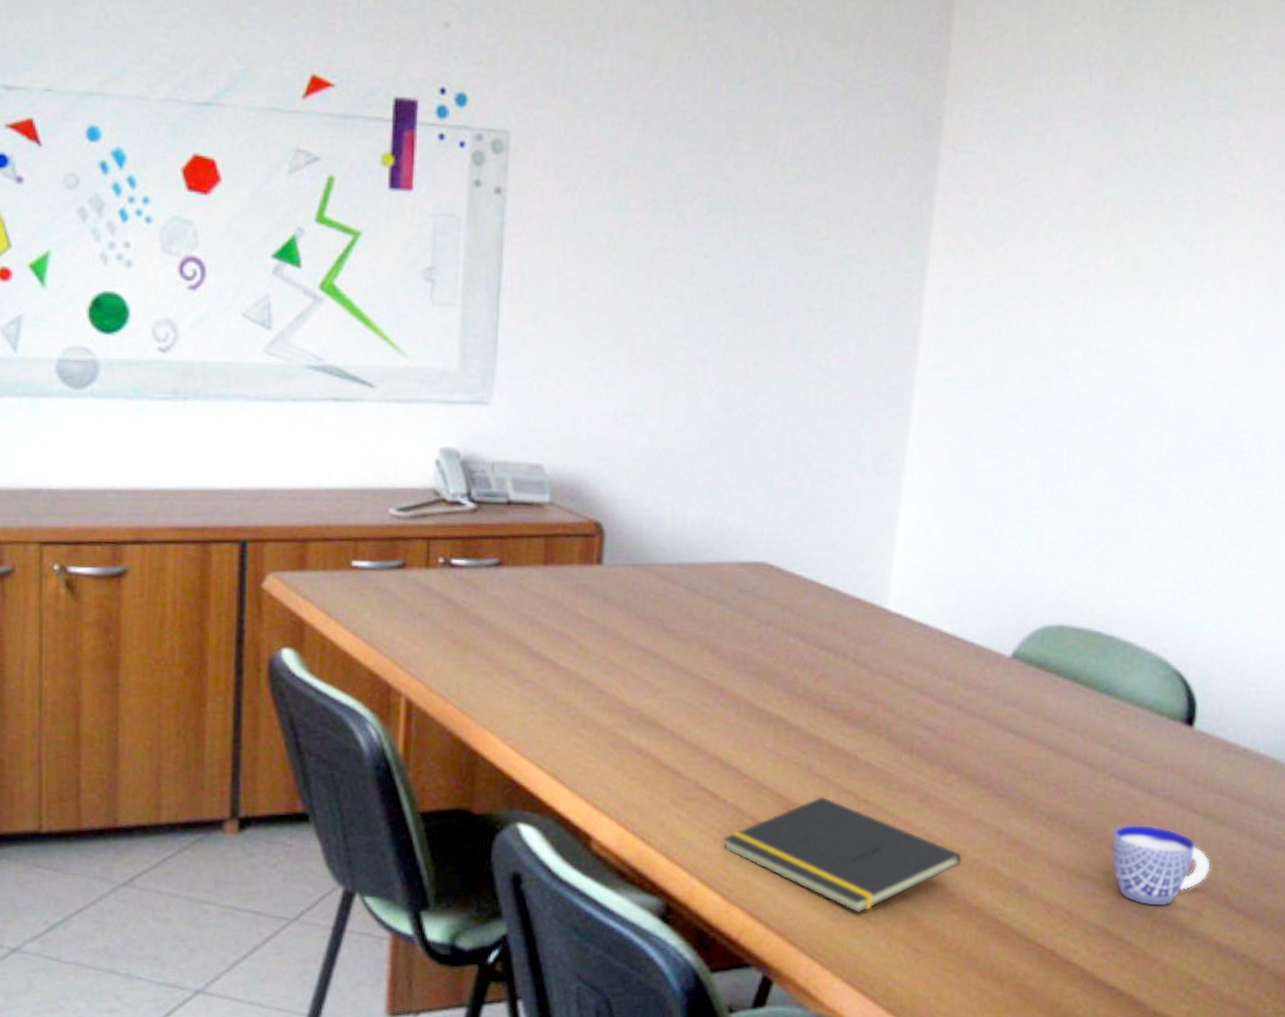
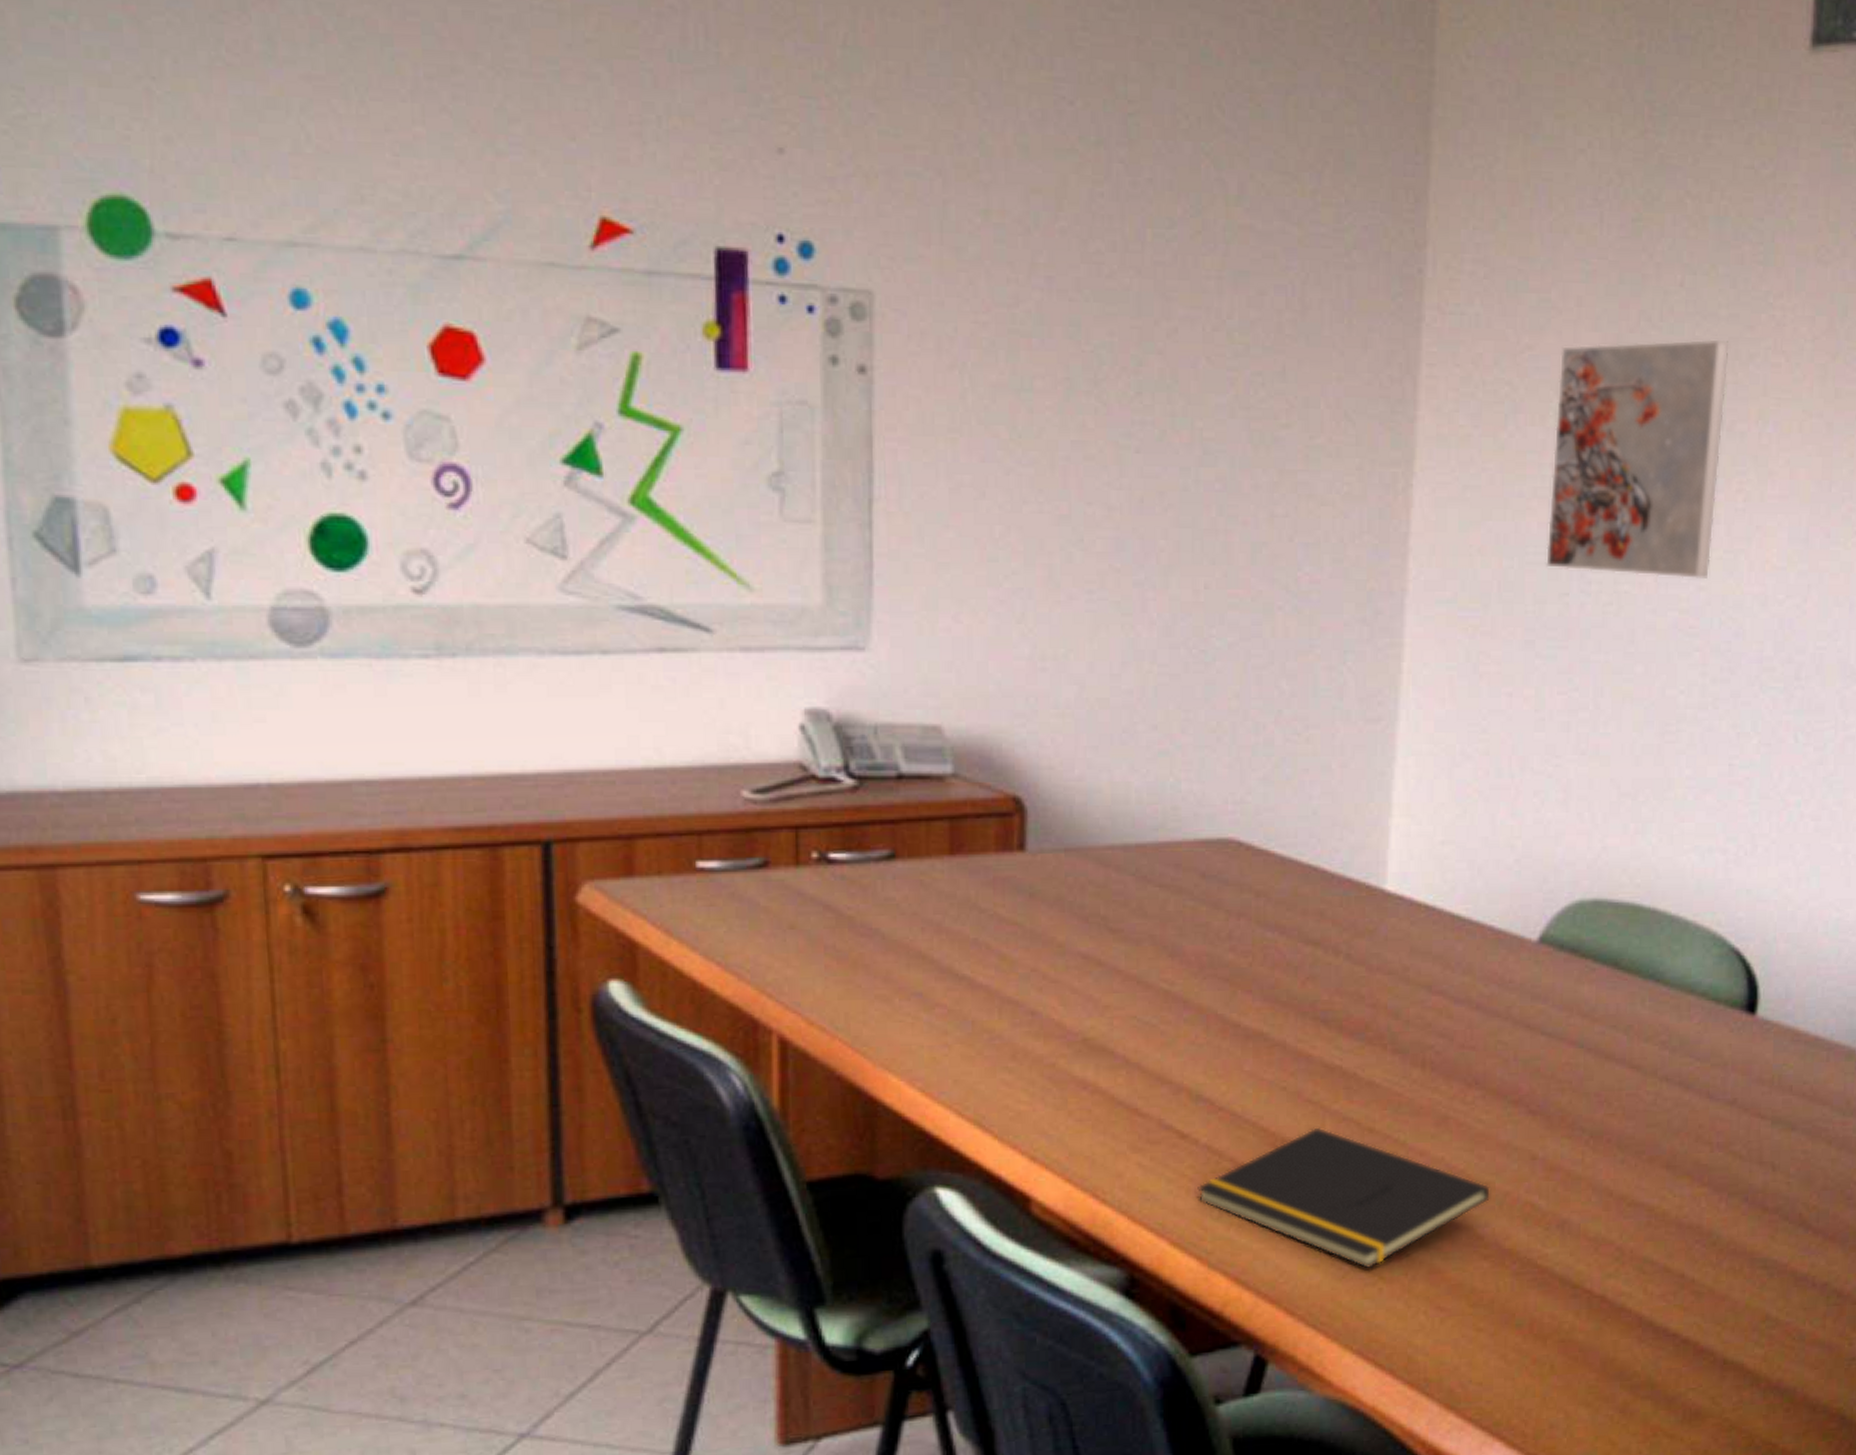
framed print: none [1032,174,1194,368] -> present [1546,339,1729,579]
cup: present [1112,825,1210,906] -> none [1667,1136,1782,1233]

